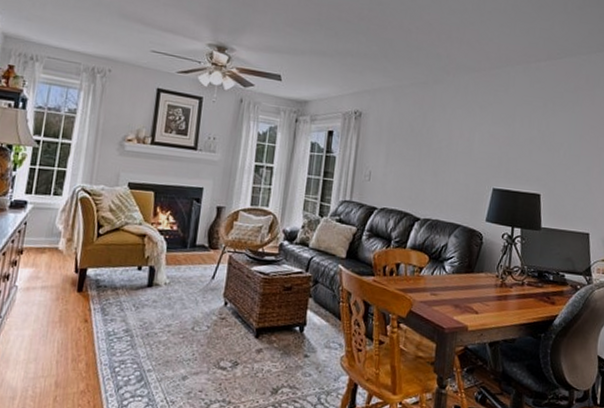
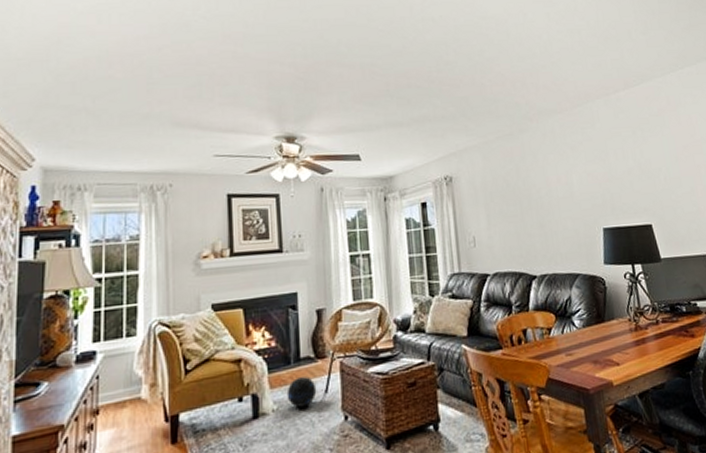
ball: none [179,261,206,287] -> present [286,377,317,408]

